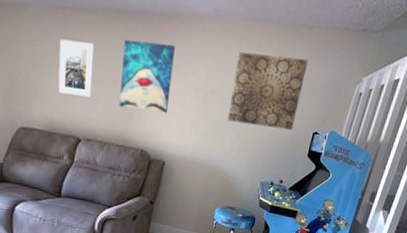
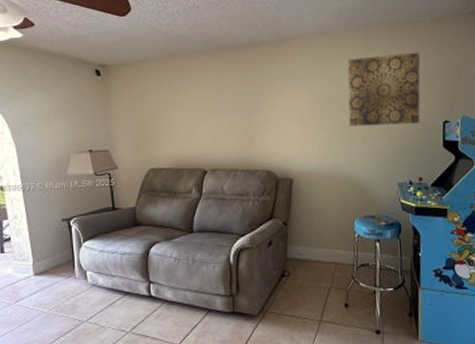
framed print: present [58,39,95,97] -> none [179,79,214,131]
wall art: present [119,39,175,114] -> none [237,66,288,133]

